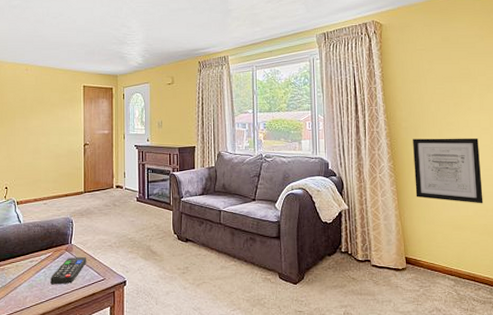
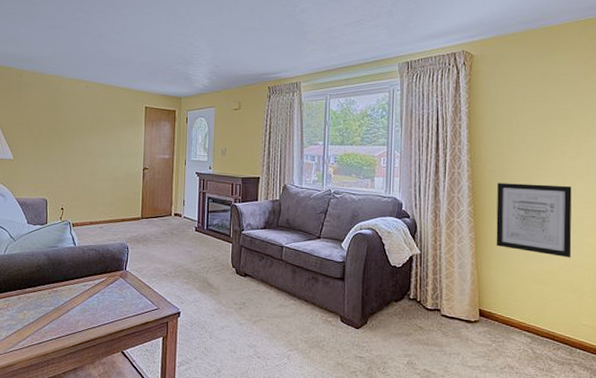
remote control: present [50,257,87,285] -> none [103,284,141,311]

